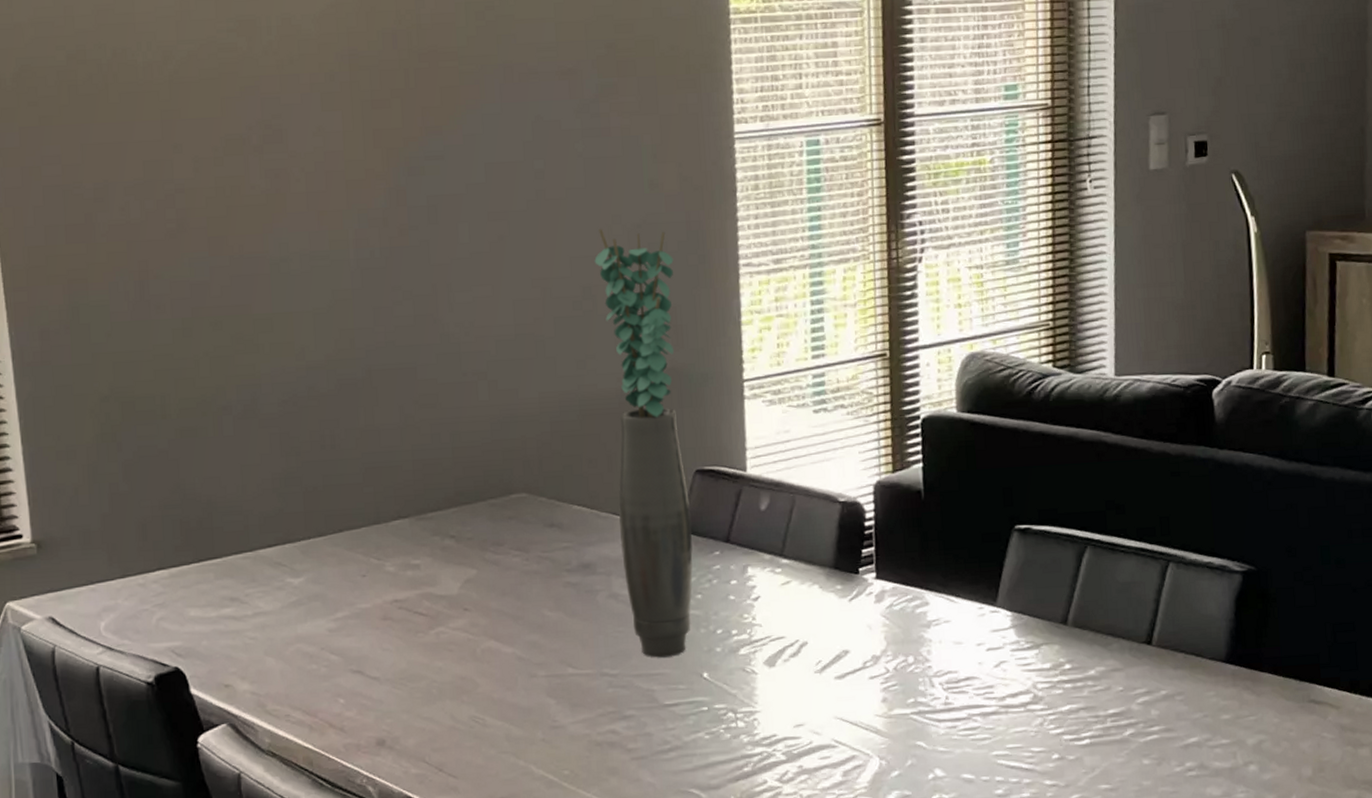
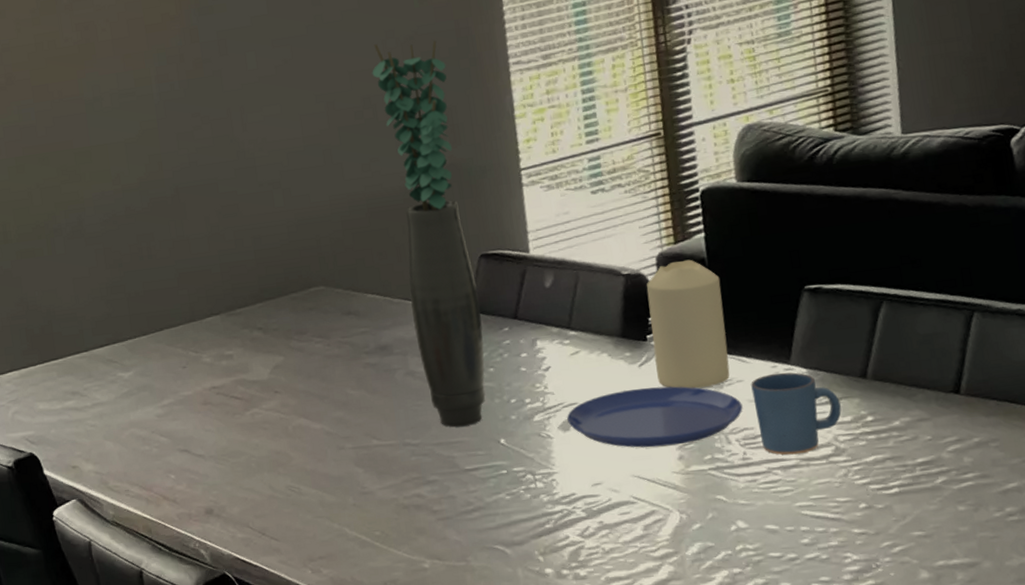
plate: none [773,623,948,688] -> present [567,386,743,448]
candle: none [862,490,938,627] -> present [646,259,730,389]
mug: none [957,614,1042,701] -> present [751,372,842,455]

